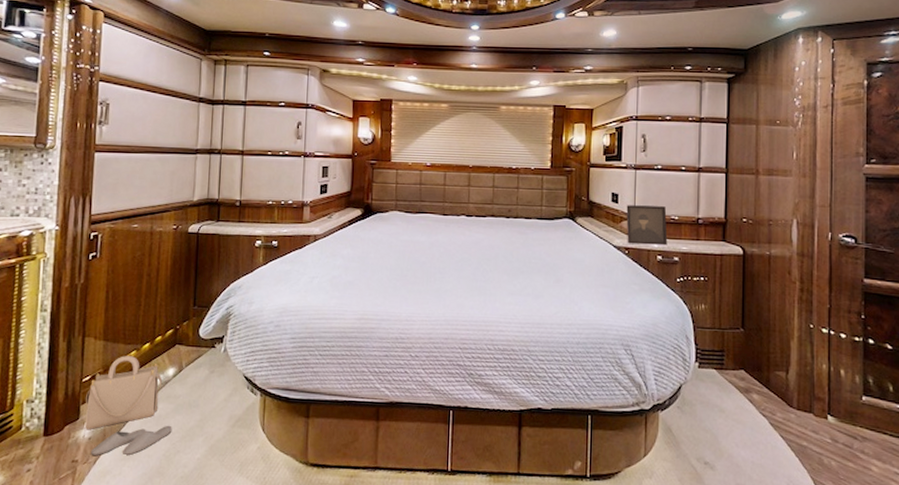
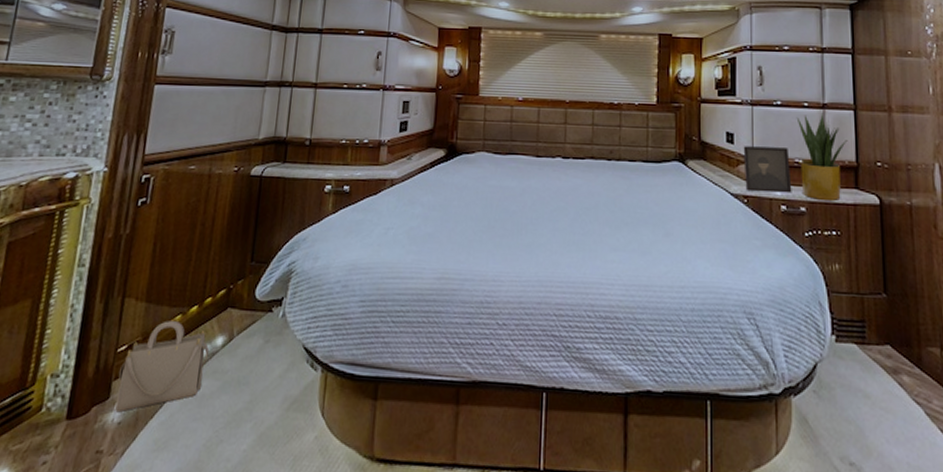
slippers: present [91,425,172,455] -> none [119,407,217,445]
planter: none [674,175,719,252] -> present [796,112,848,202]

